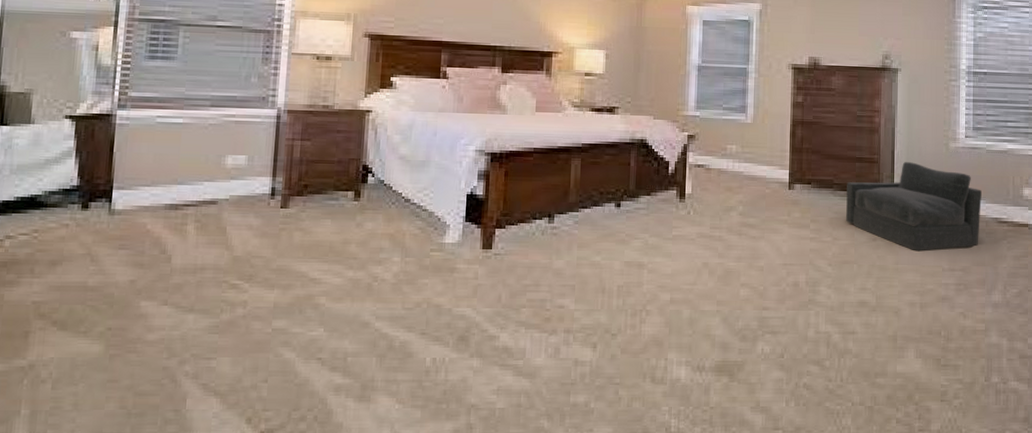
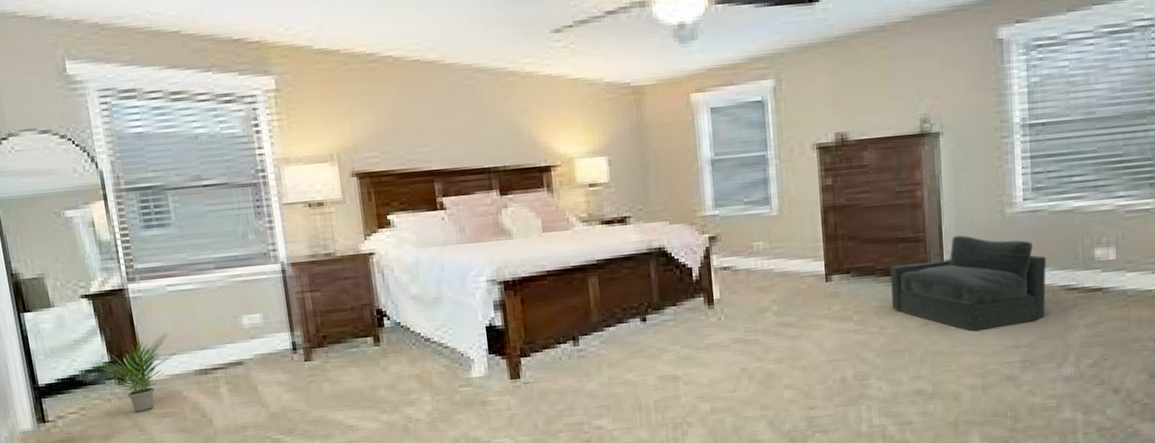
potted plant: none [60,162,149,241] -> present [94,331,176,412]

